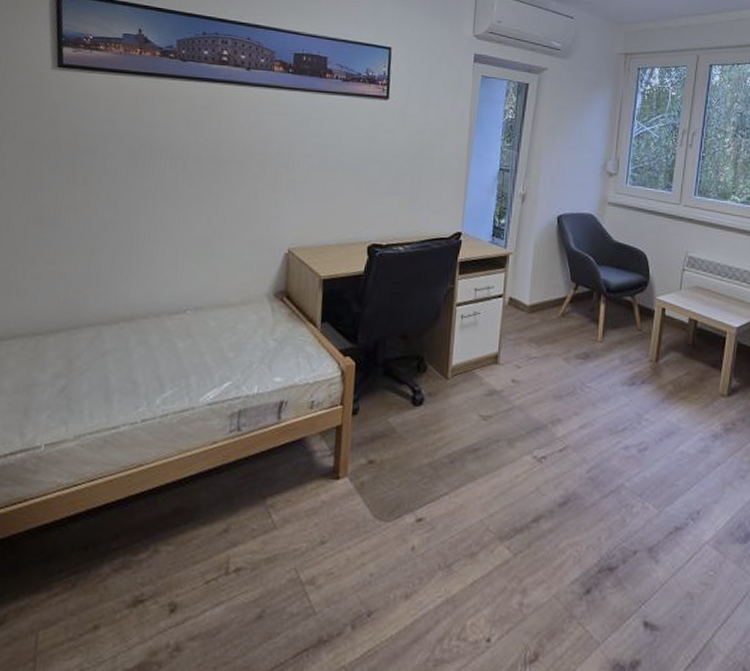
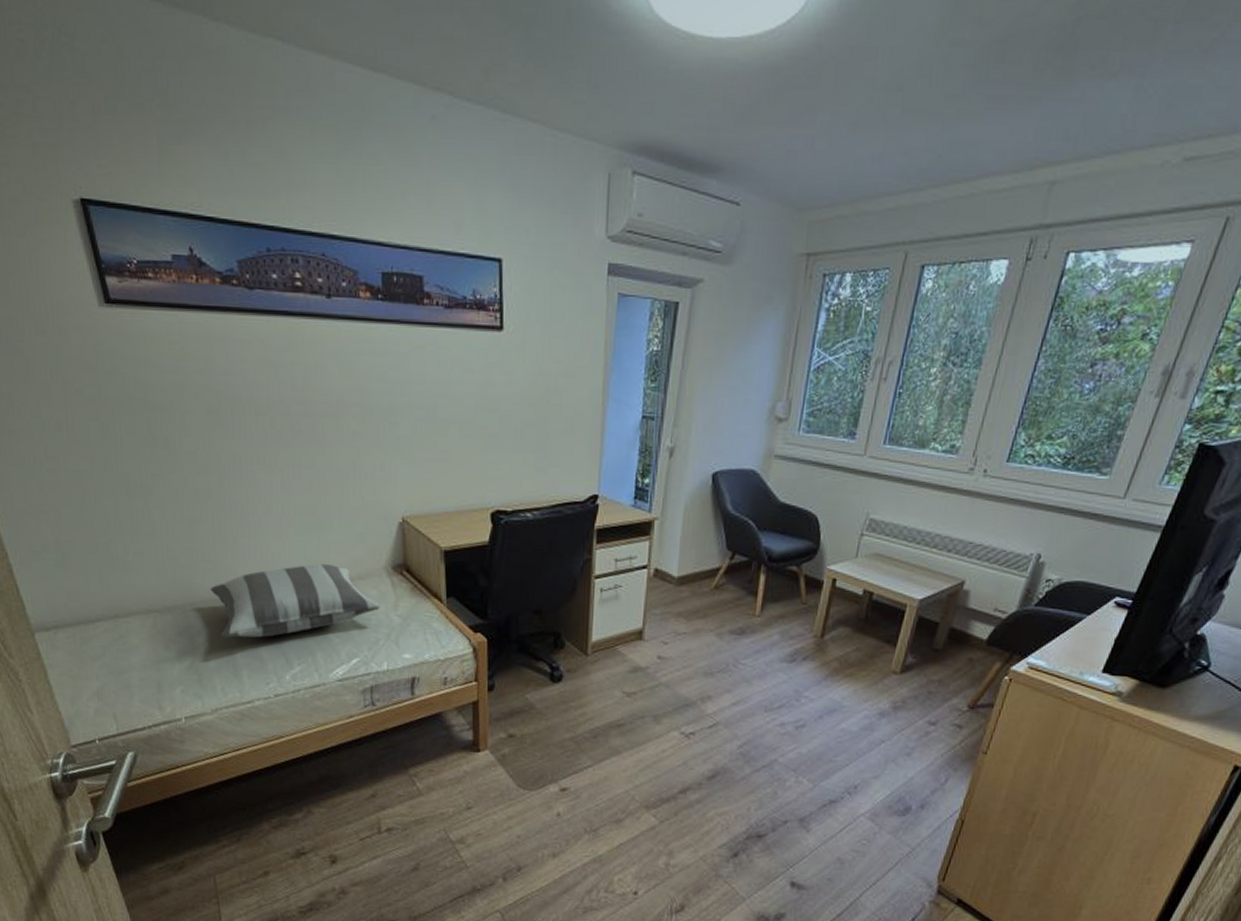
pillow: none [98,290,259,362] -> present [210,564,380,639]

